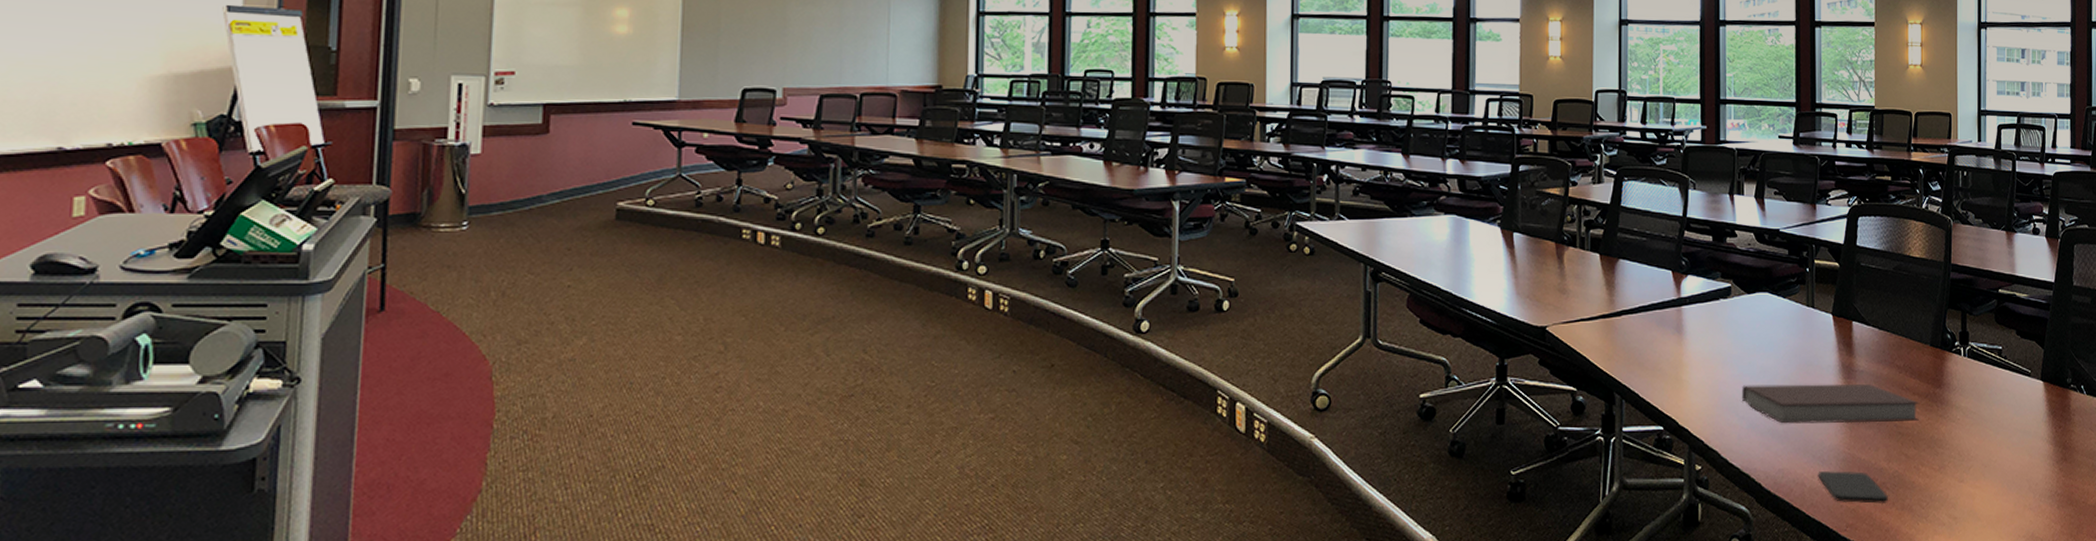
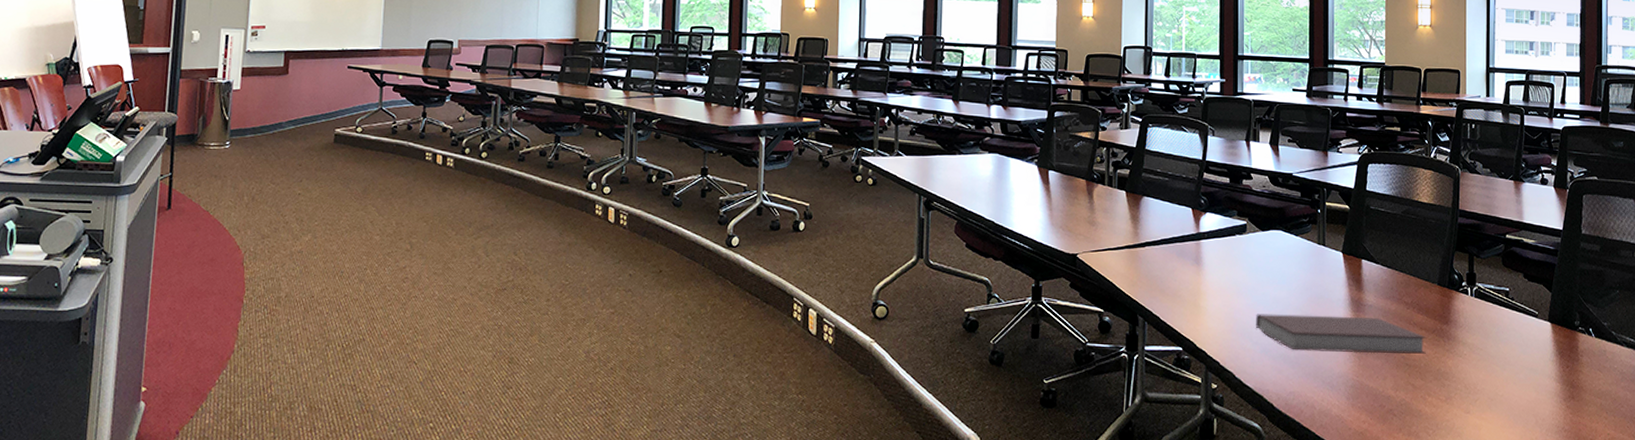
smartphone: present [1818,471,1888,505] -> none [1327,396,1395,430]

